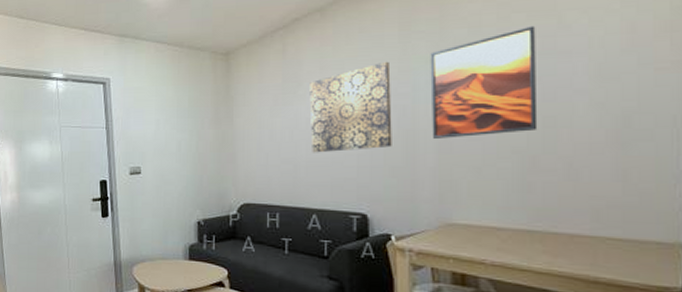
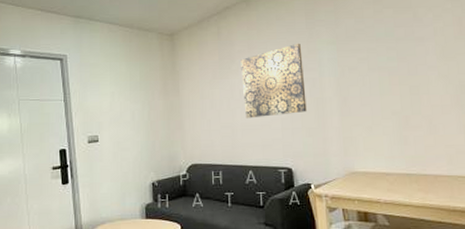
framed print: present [430,25,538,138] -> none [330,18,407,104]

